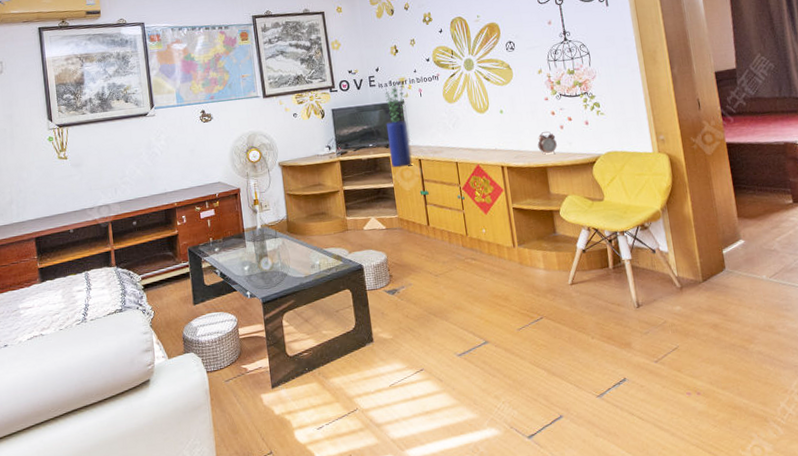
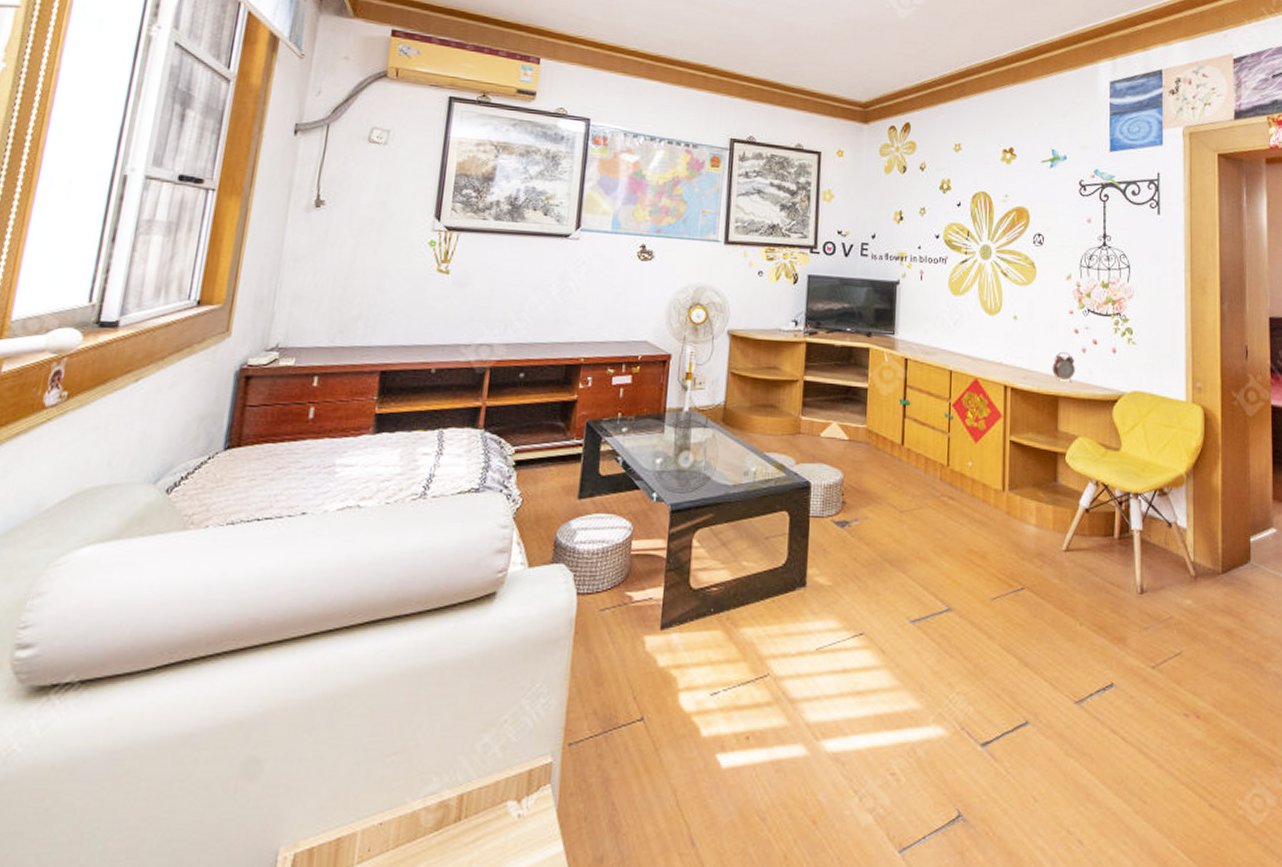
vase: present [385,82,412,168] -> none [869,256,902,365]

